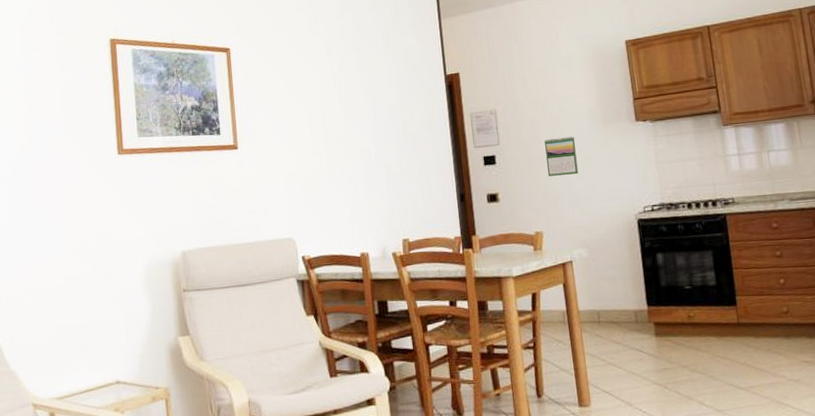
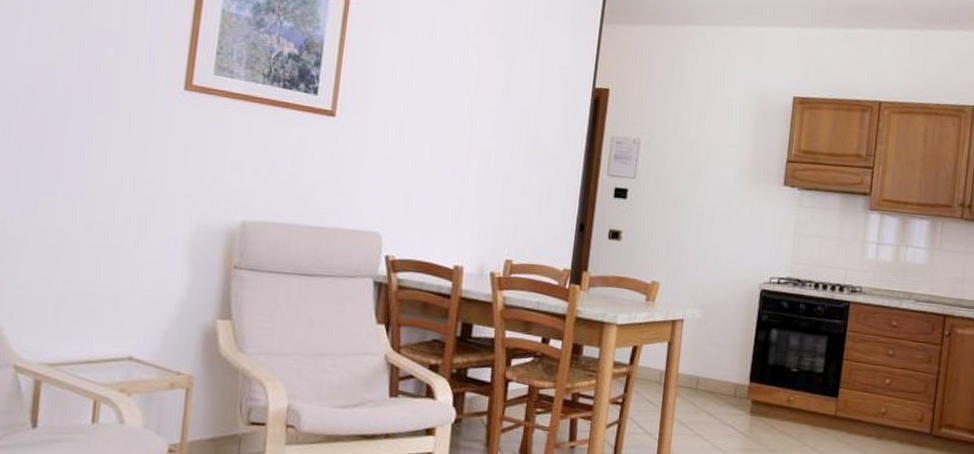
calendar: present [544,136,578,176] -> none [679,183,717,228]

